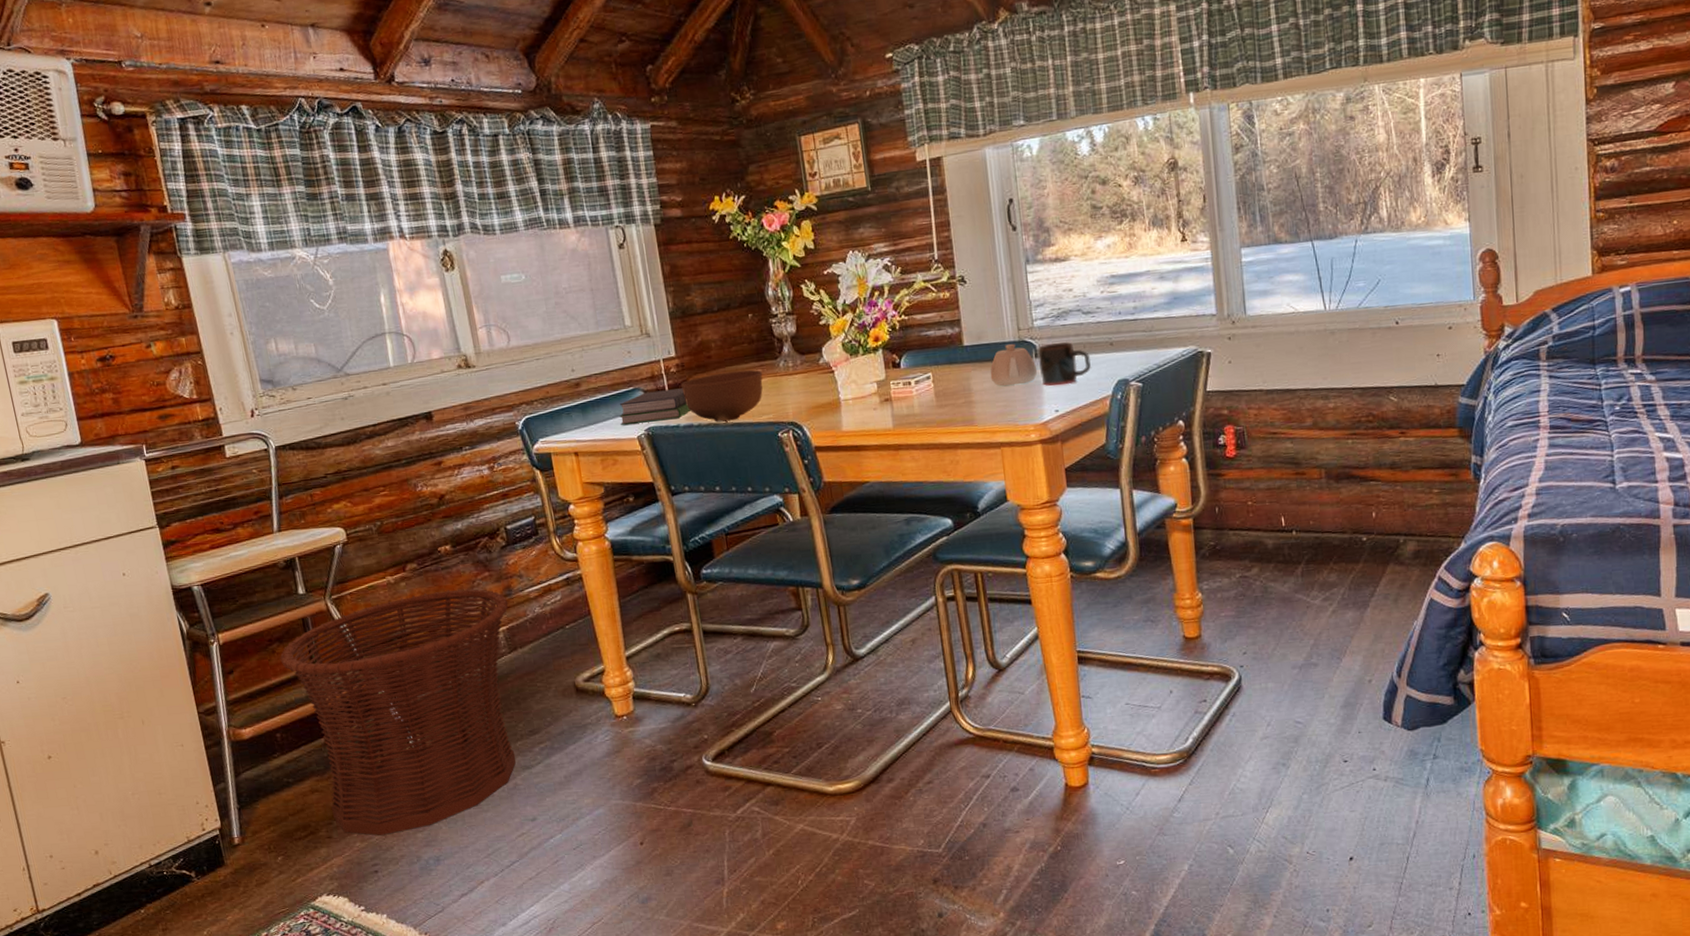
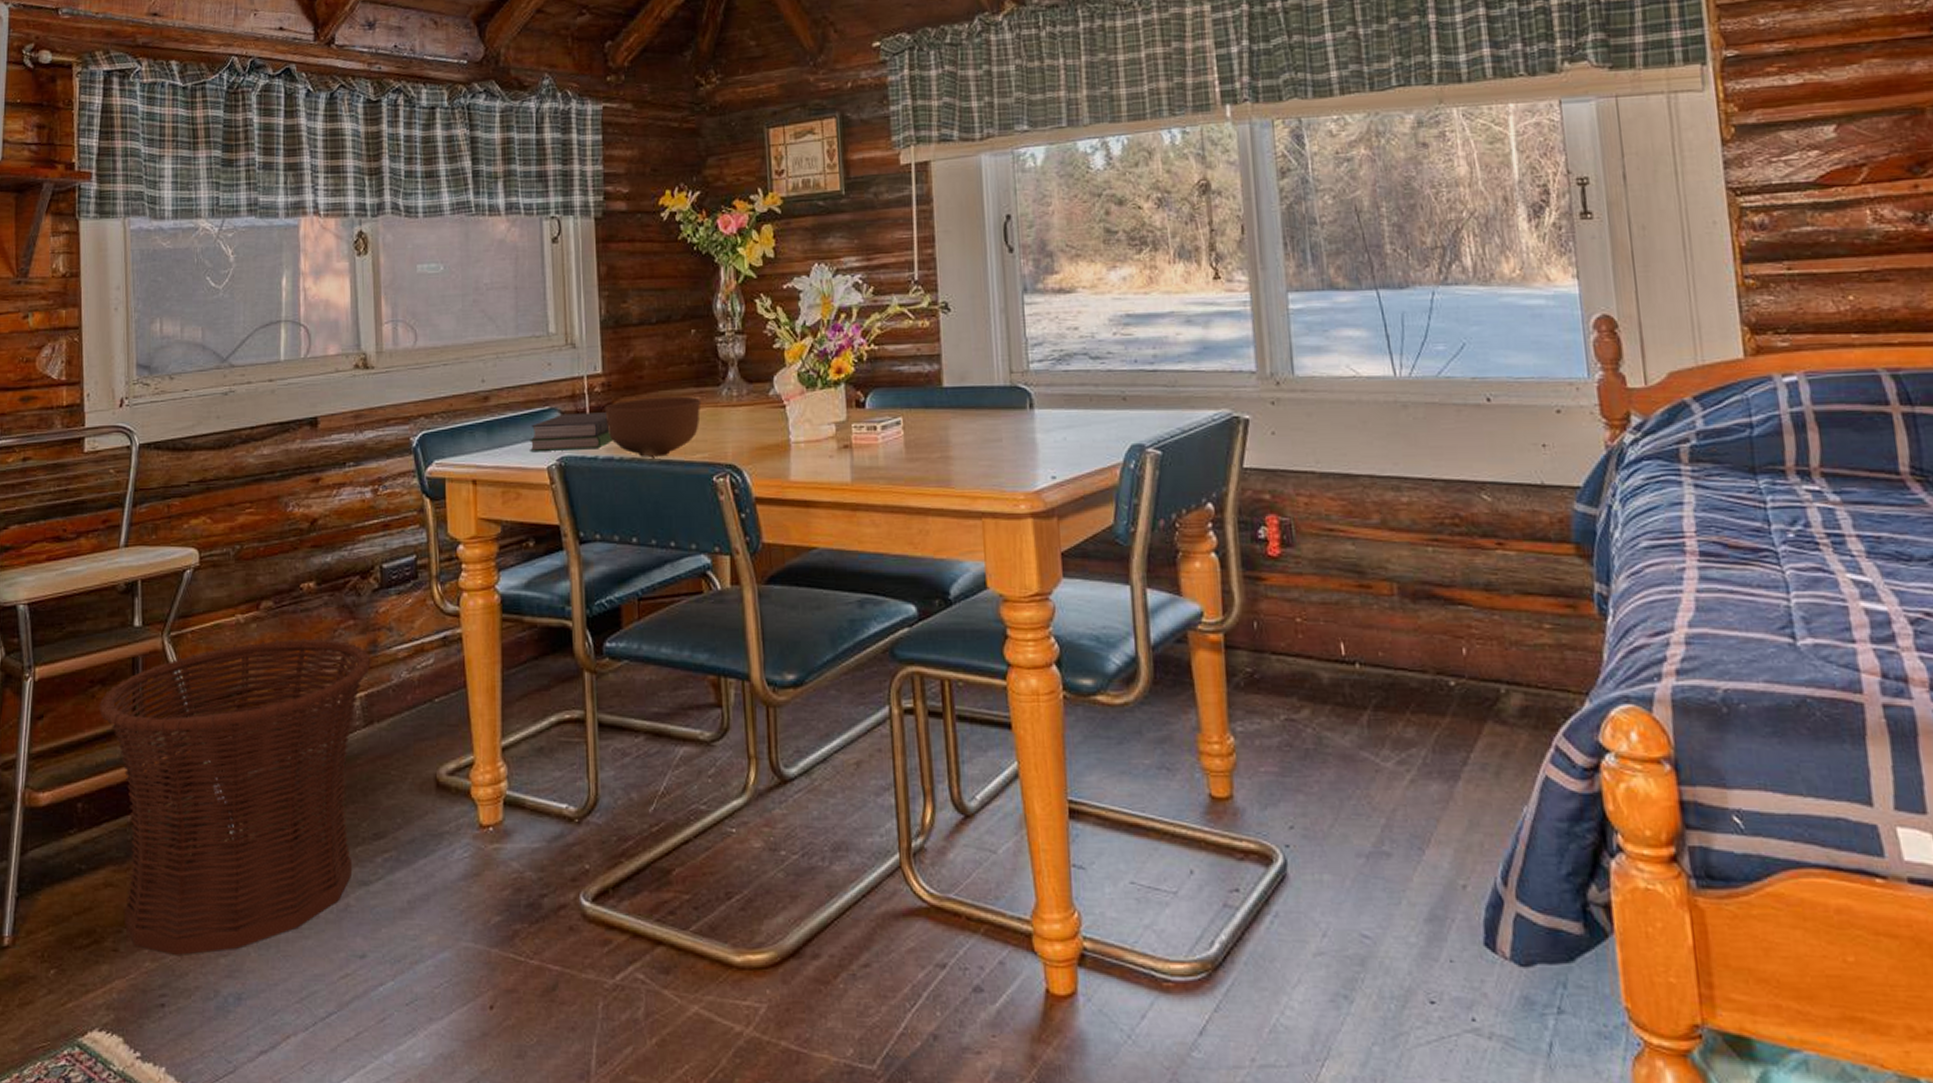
teapot: present [990,343,1038,387] -> none [973,388,1032,441]
mug: present [1037,341,1092,386] -> none [1032,391,1100,446]

